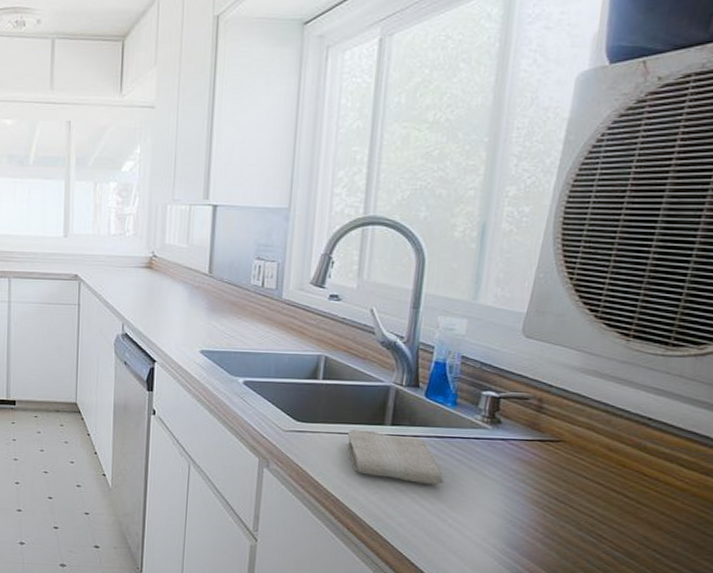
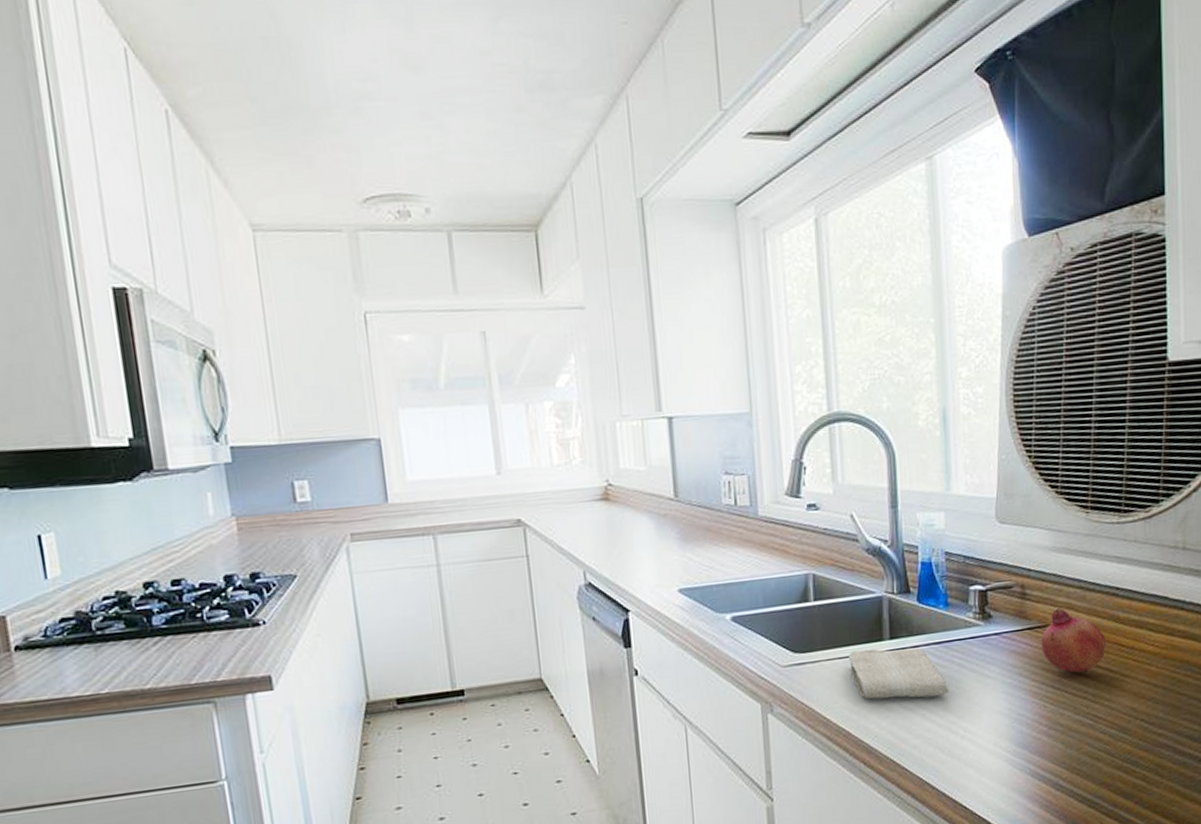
fruit: none [550,427,627,493] -> present [1041,608,1107,673]

